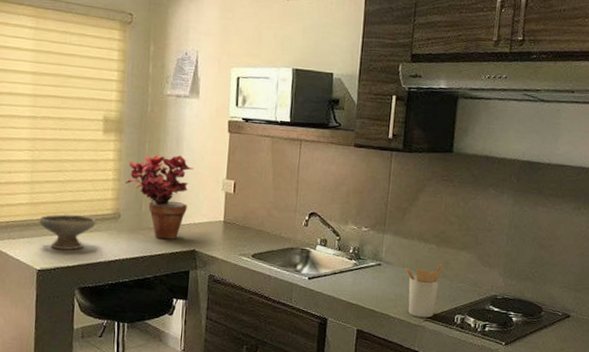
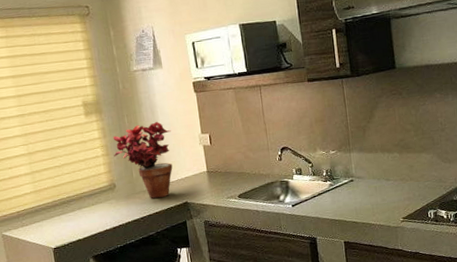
bowl: present [39,214,96,250] -> none [45,192,96,227]
utensil holder: present [405,264,443,318] -> none [375,168,409,220]

